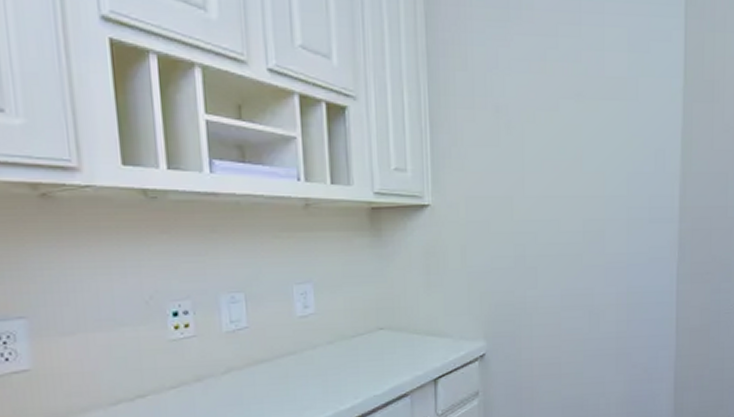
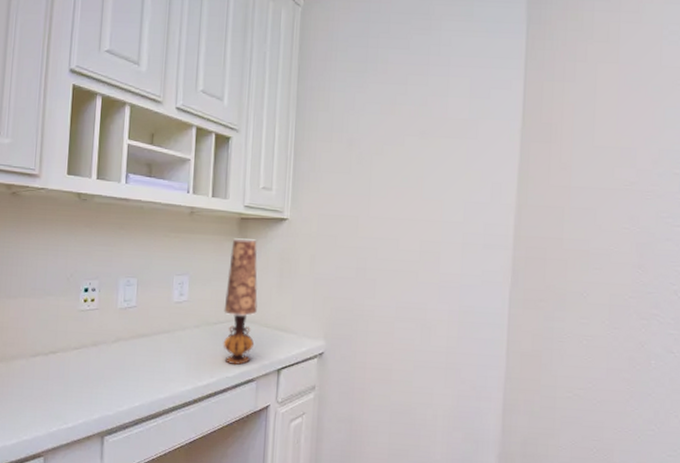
table lamp: none [362,232,403,381] -> present [223,238,258,365]

